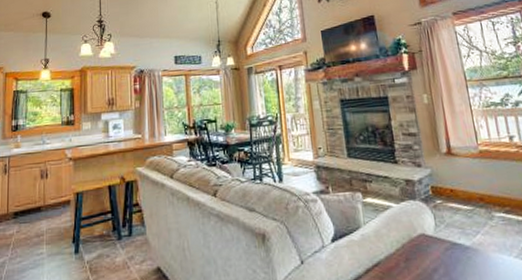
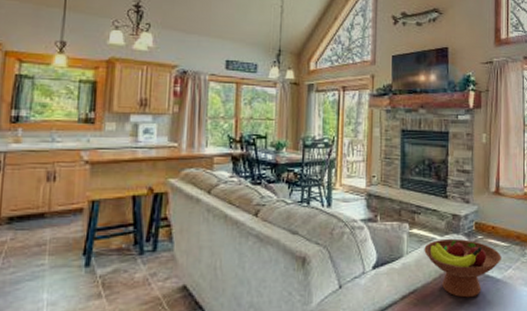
fruit bowl: none [381,205,467,269] -> present [424,238,501,298]

